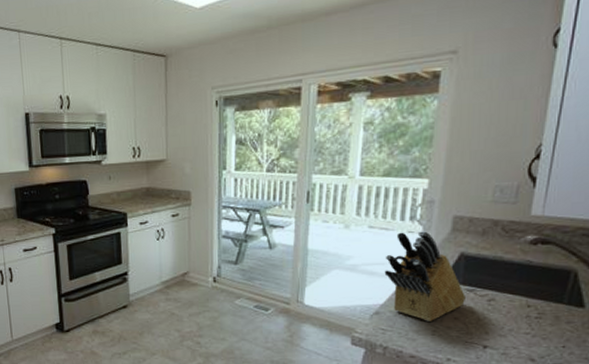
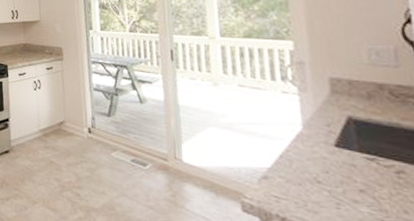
knife block: present [384,231,467,321] -> none [263,92,369,192]

